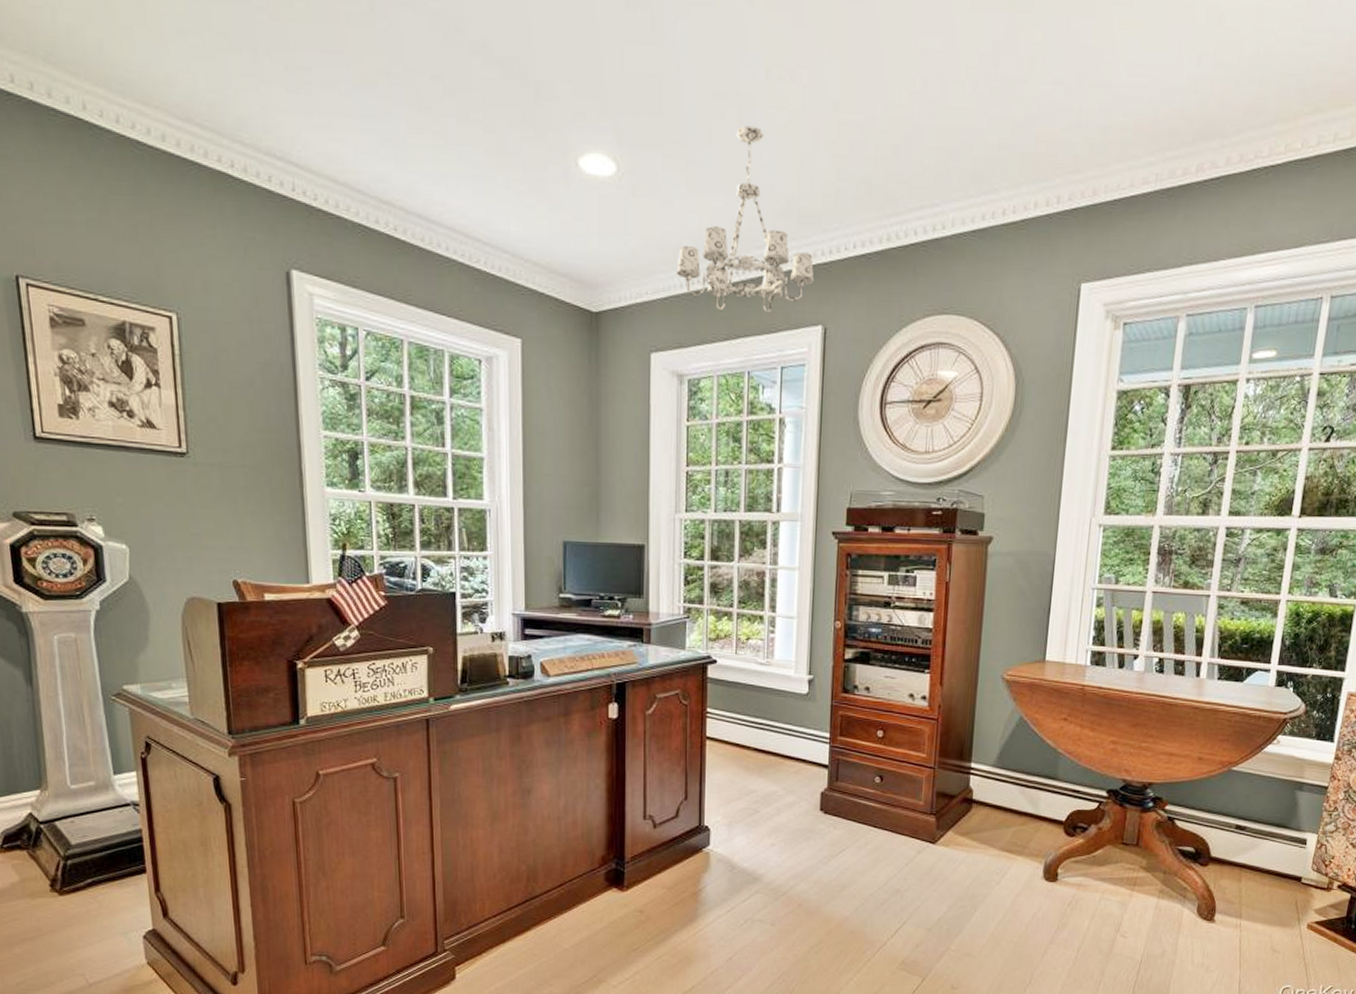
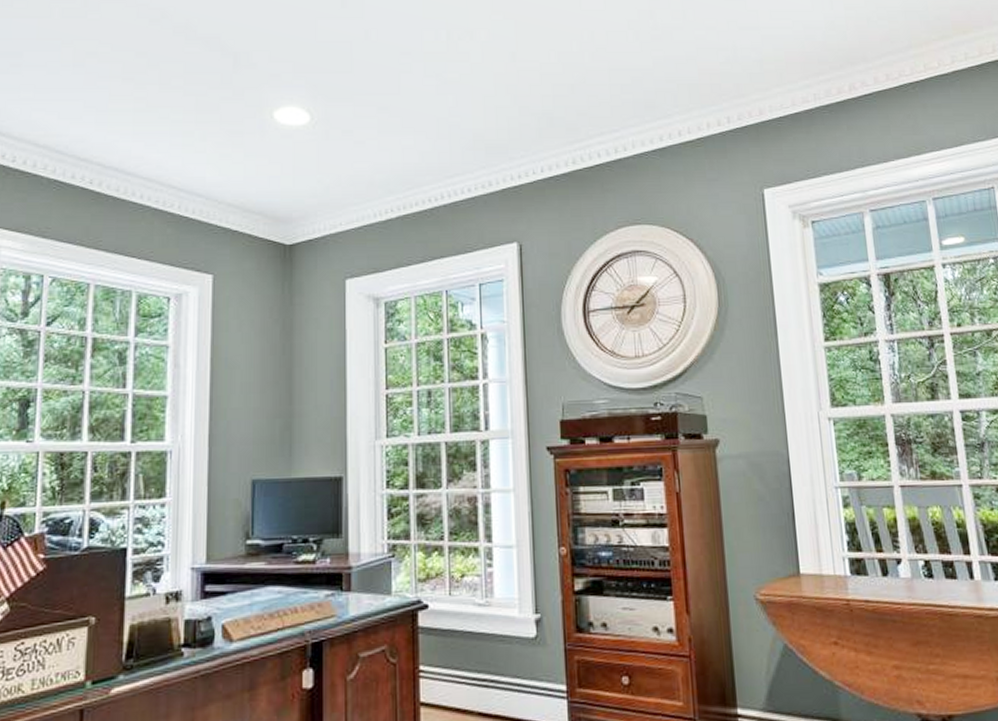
chandelier: present [676,125,815,314] -> none [369,76,506,236]

